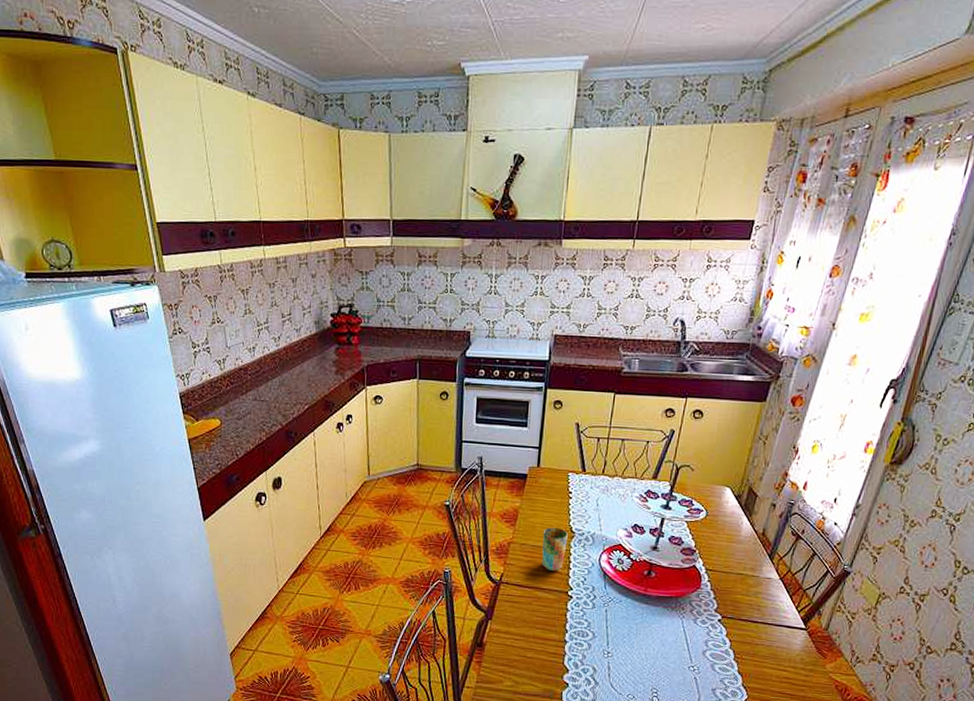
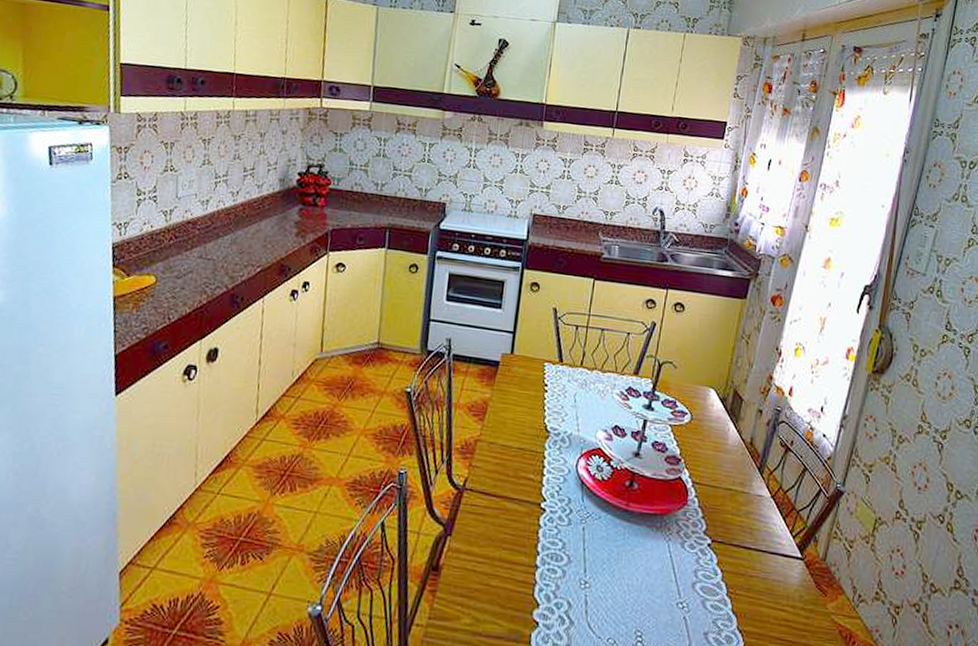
cup: present [541,528,568,571] -> none [512,425,542,477]

